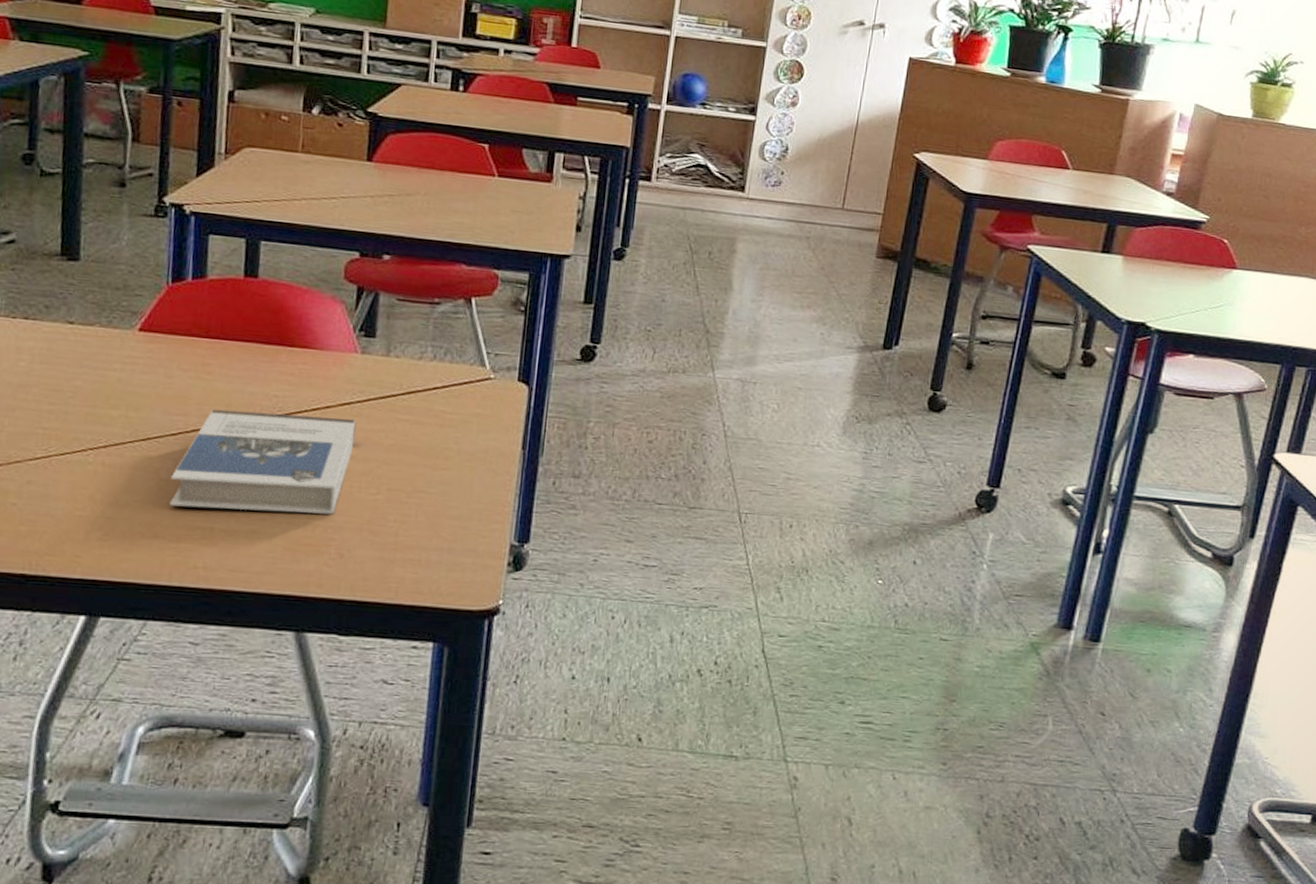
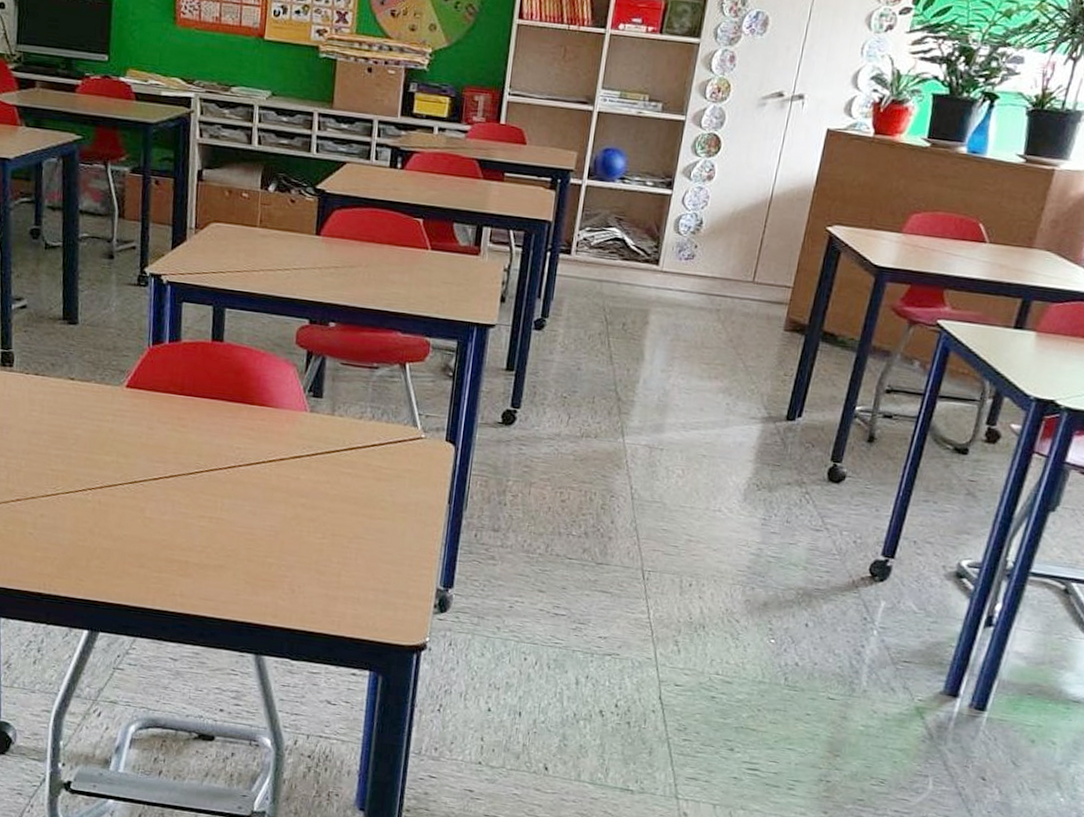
hardback book: present [170,409,356,515] -> none [153,458,306,555]

